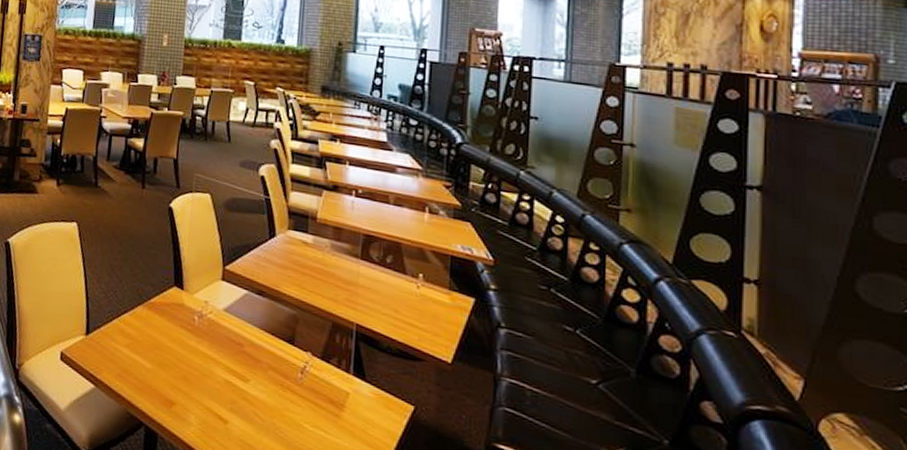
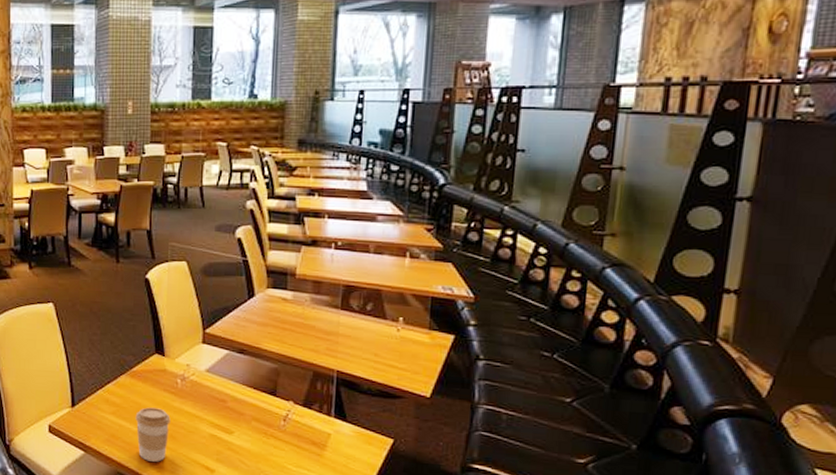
coffee cup: none [149,343,186,406] -> present [135,407,171,462]

